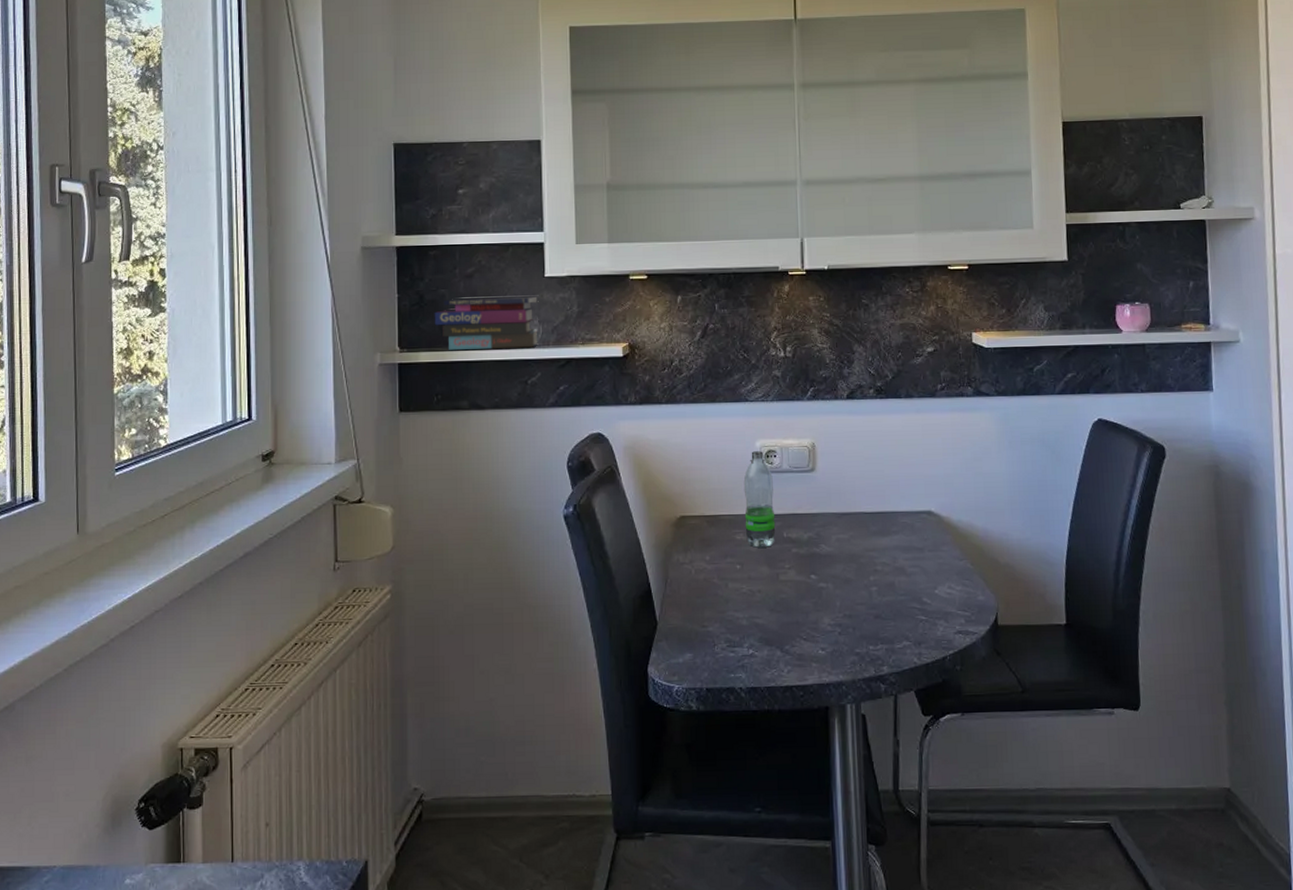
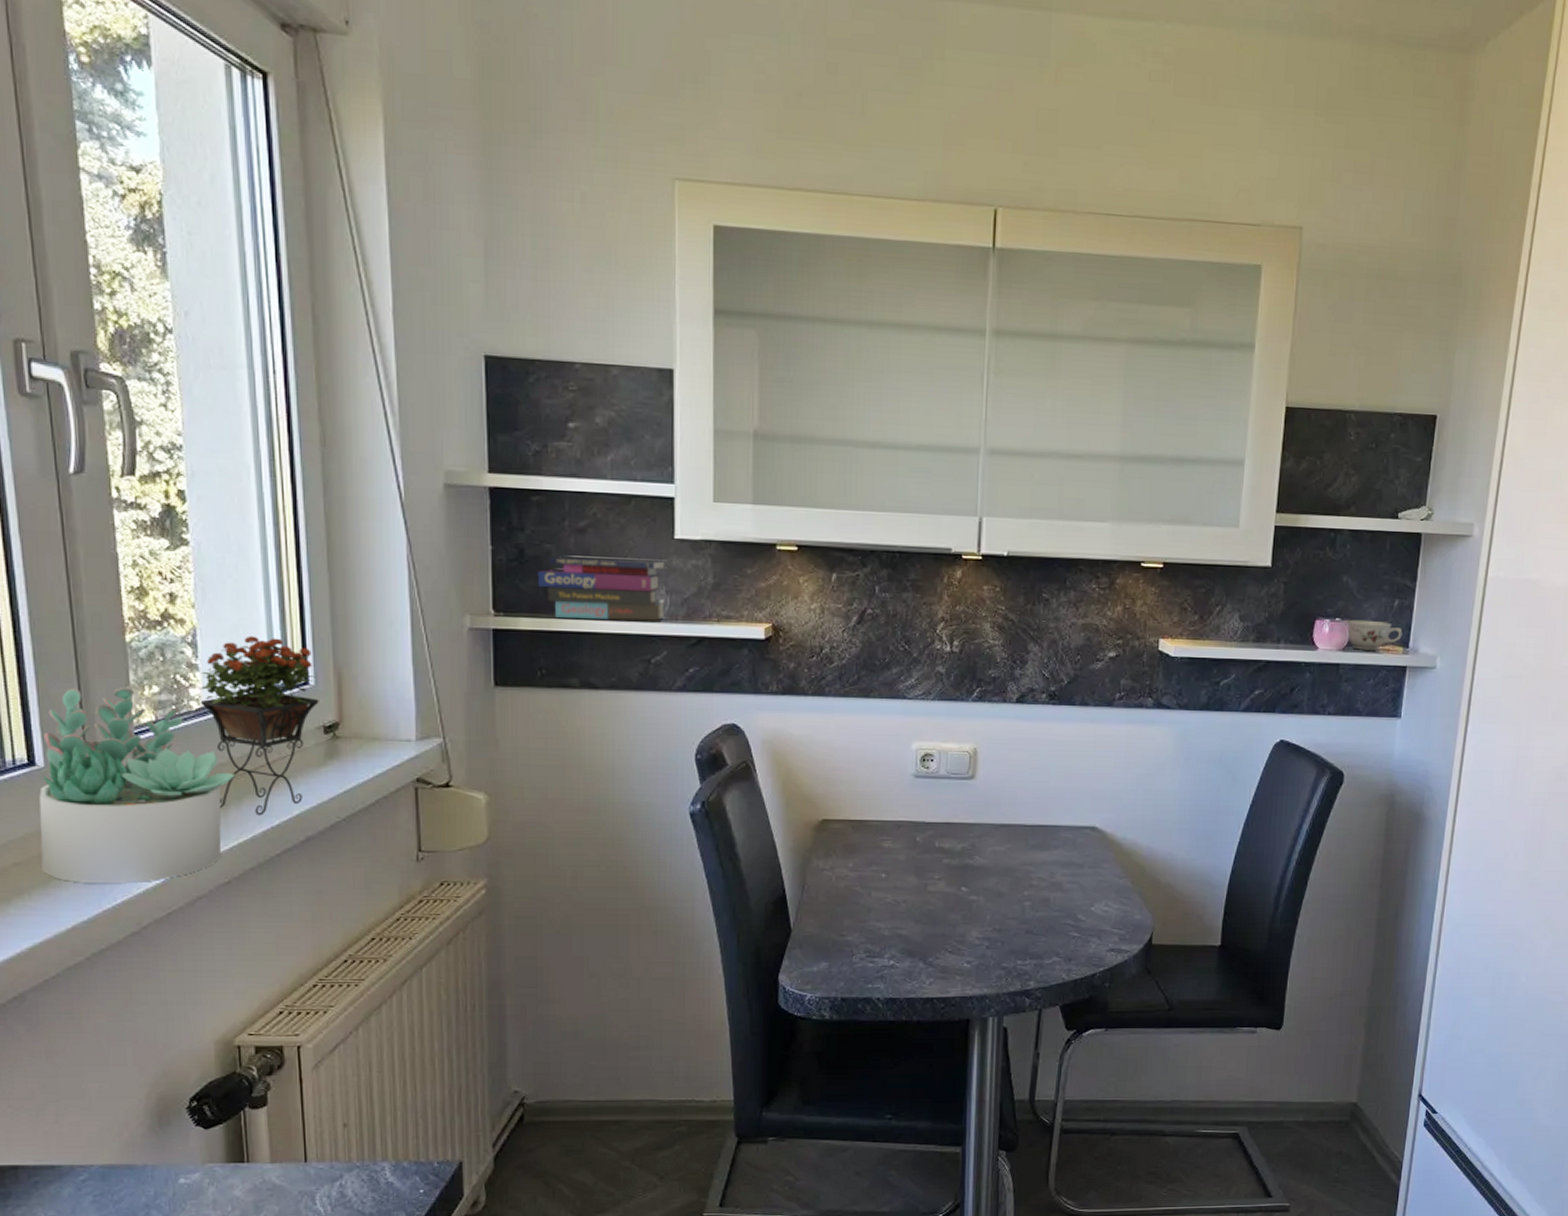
succulent plant: none [36,429,190,602] -> present [39,685,235,884]
potted flower: none [167,382,259,536] -> present [200,635,319,816]
bottle: present [743,451,776,548] -> none [893,754,928,857]
teacup: none [1144,302,1202,330] -> present [1344,619,1403,651]

